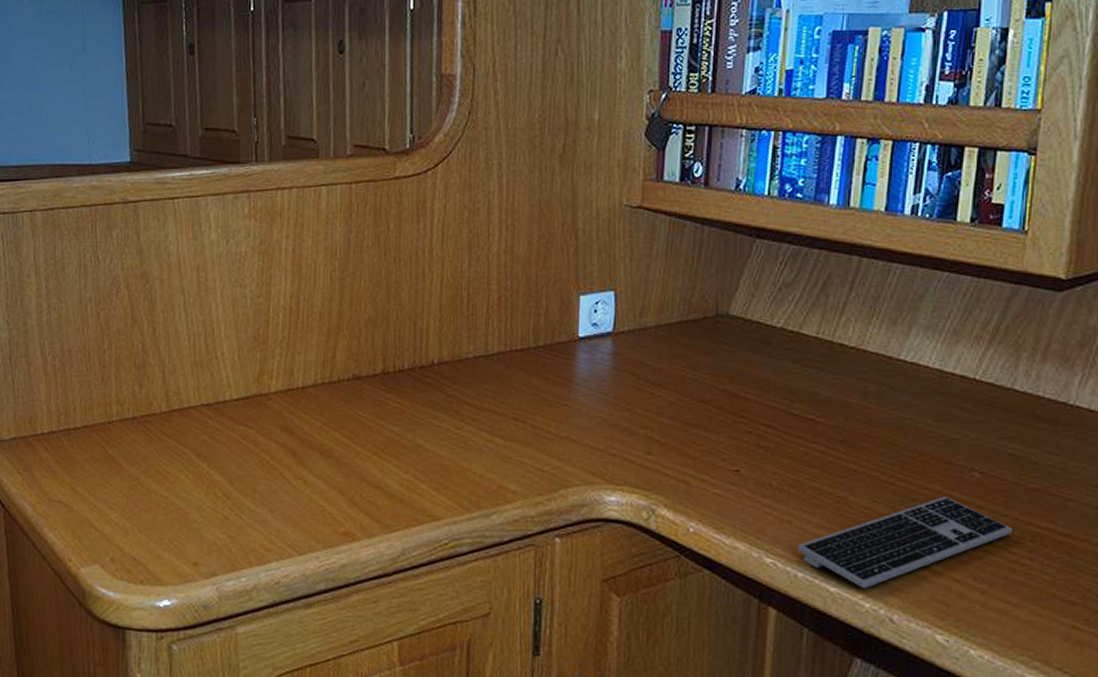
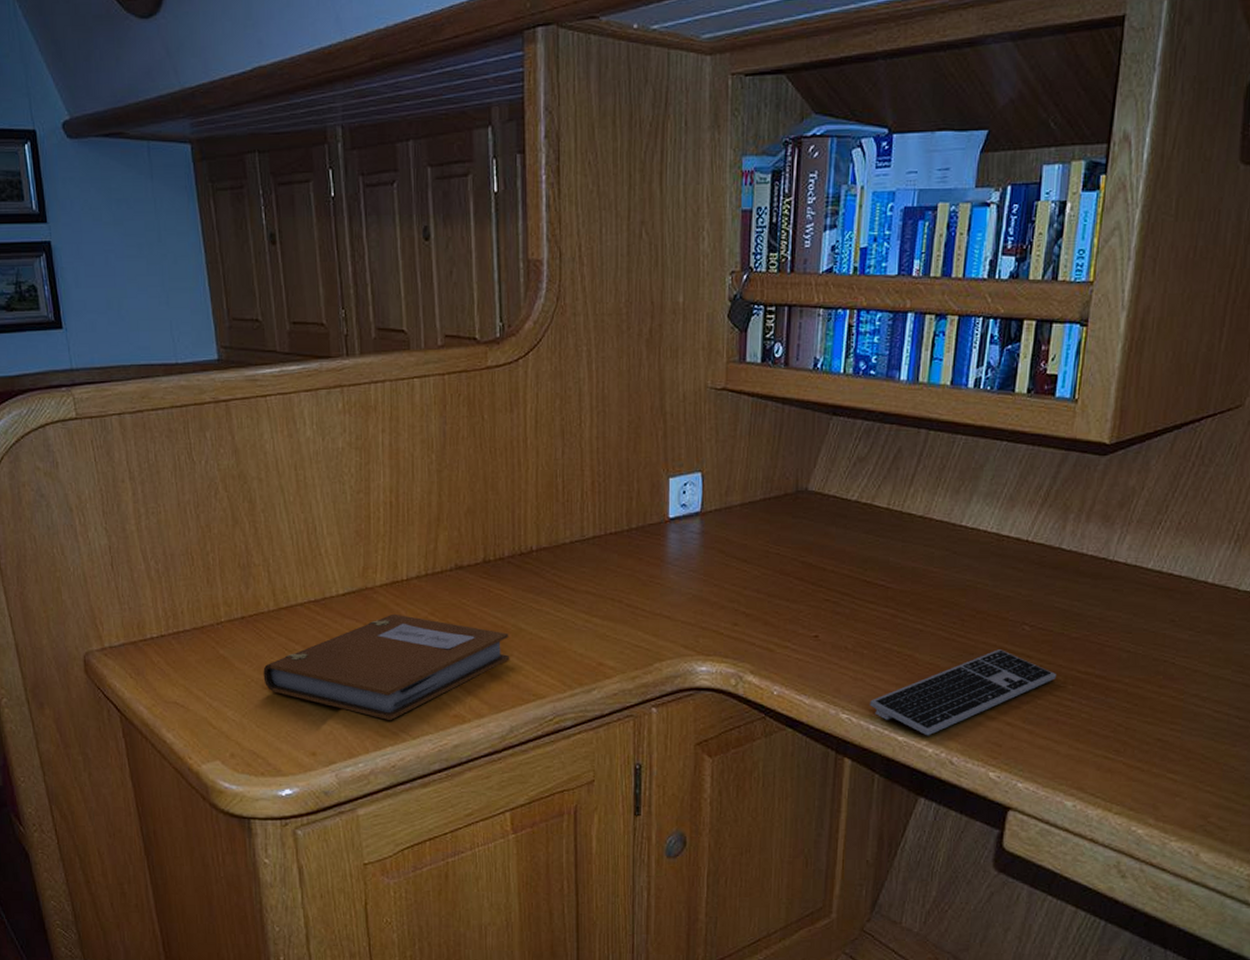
notebook: none [150,422,406,535] -> present [263,613,510,721]

